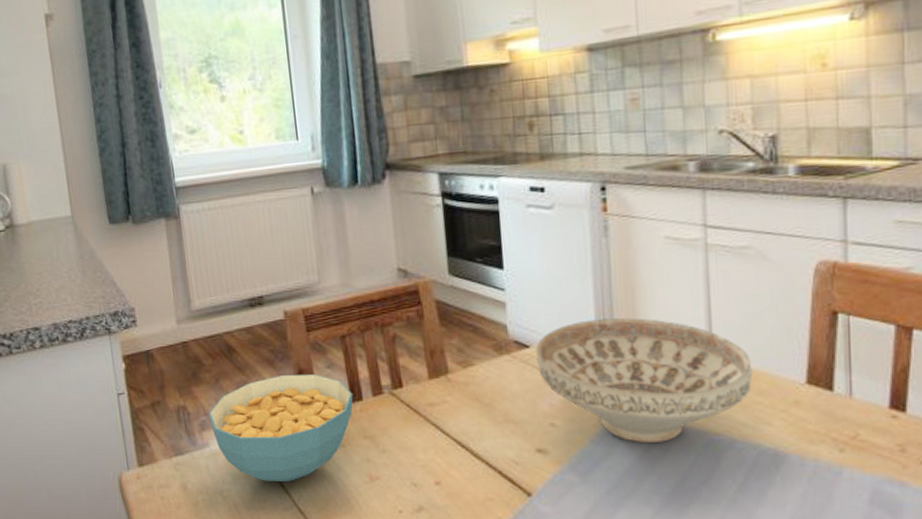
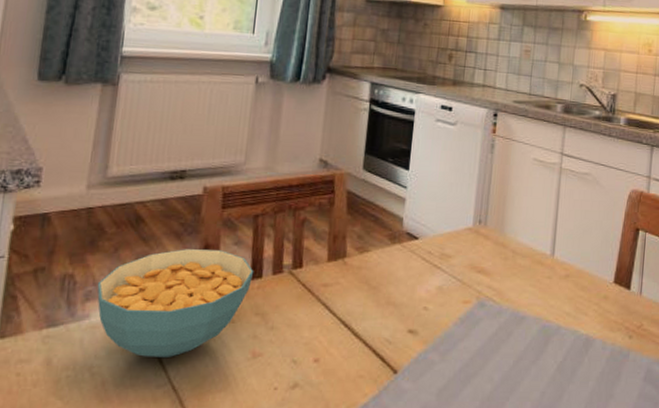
decorative bowl: present [536,318,753,444] -> none [422,219,580,328]

